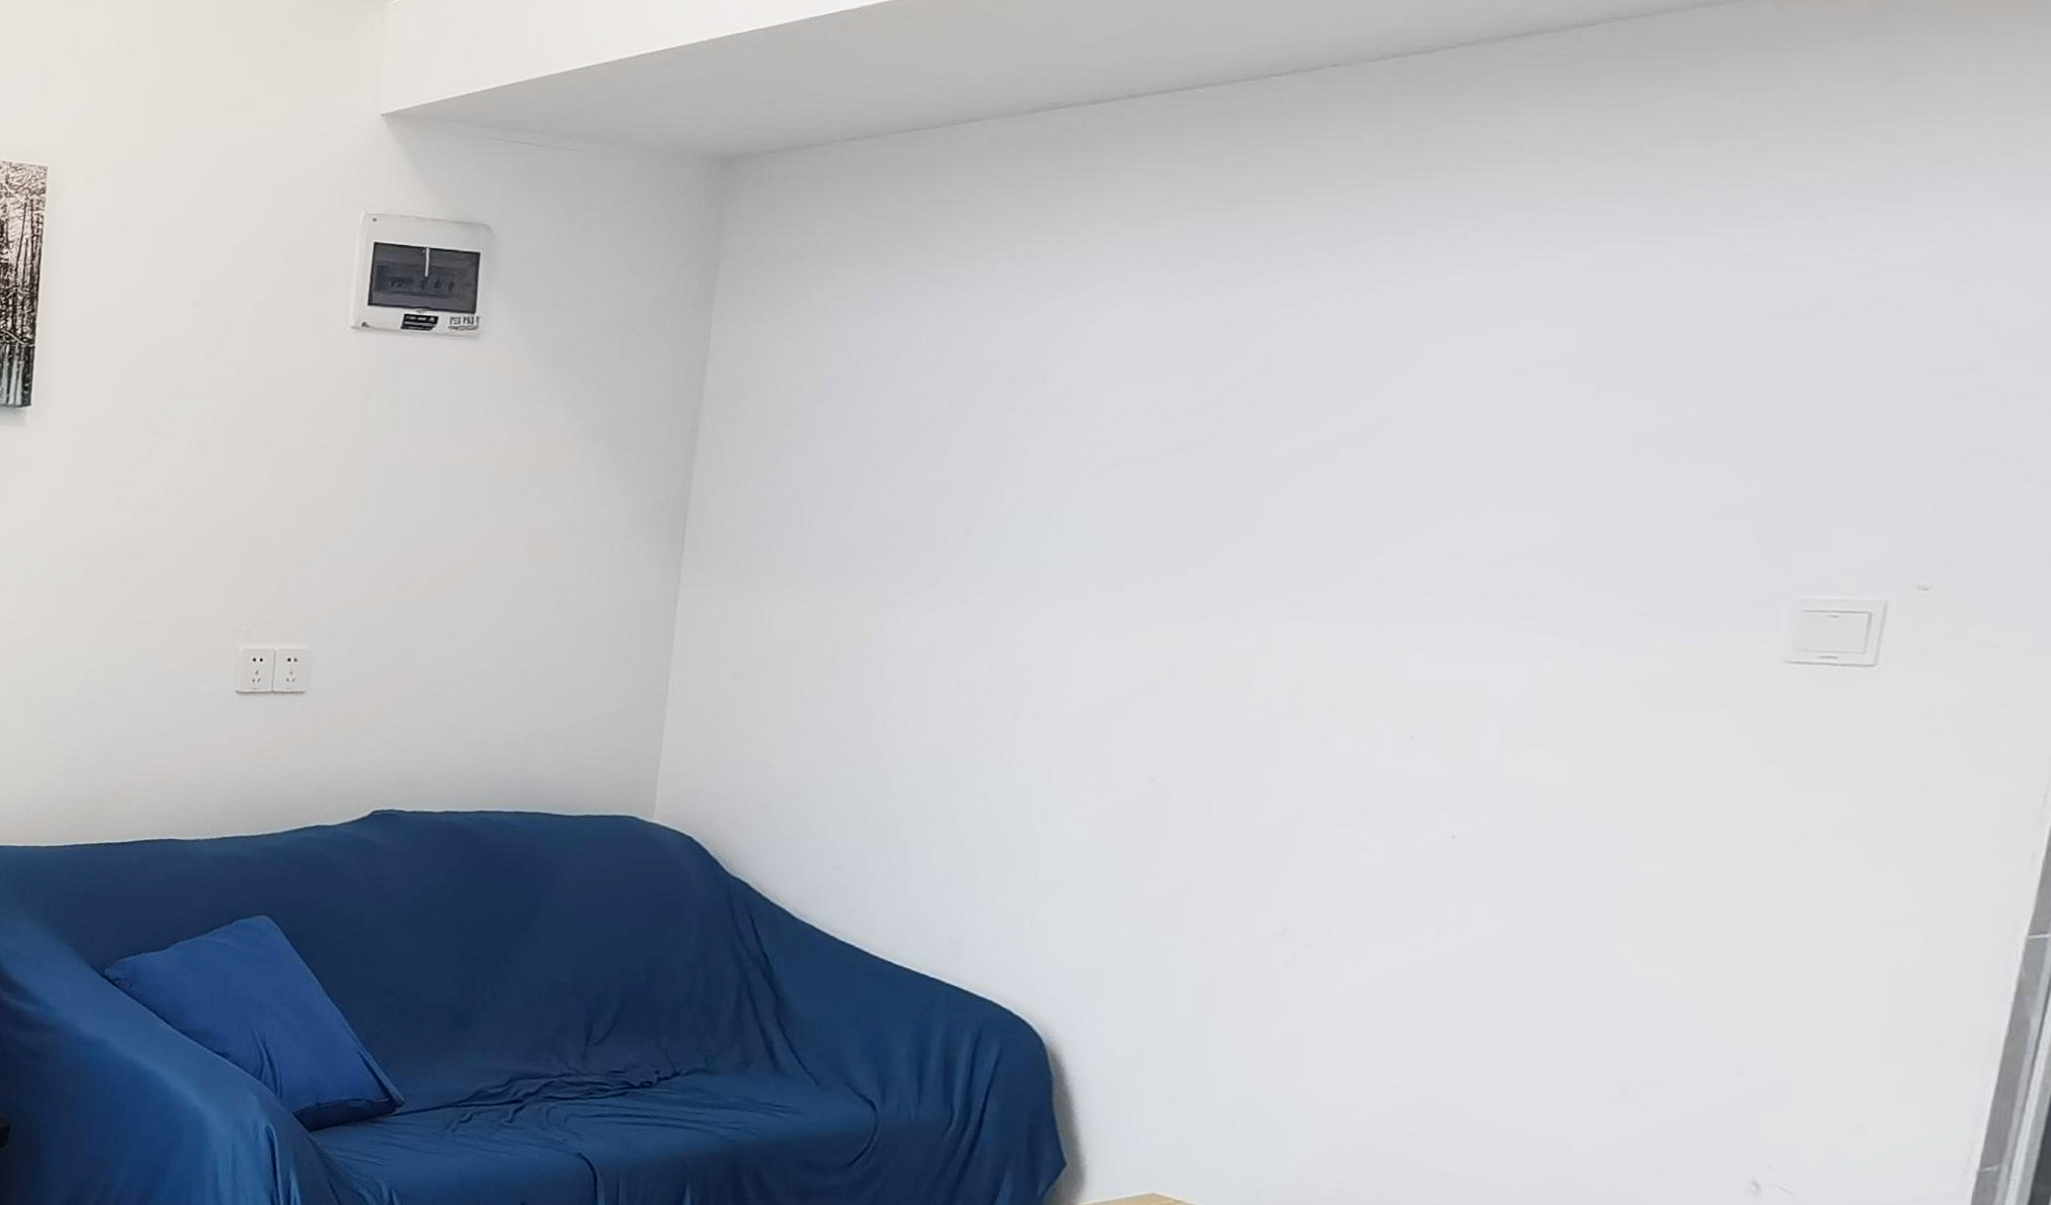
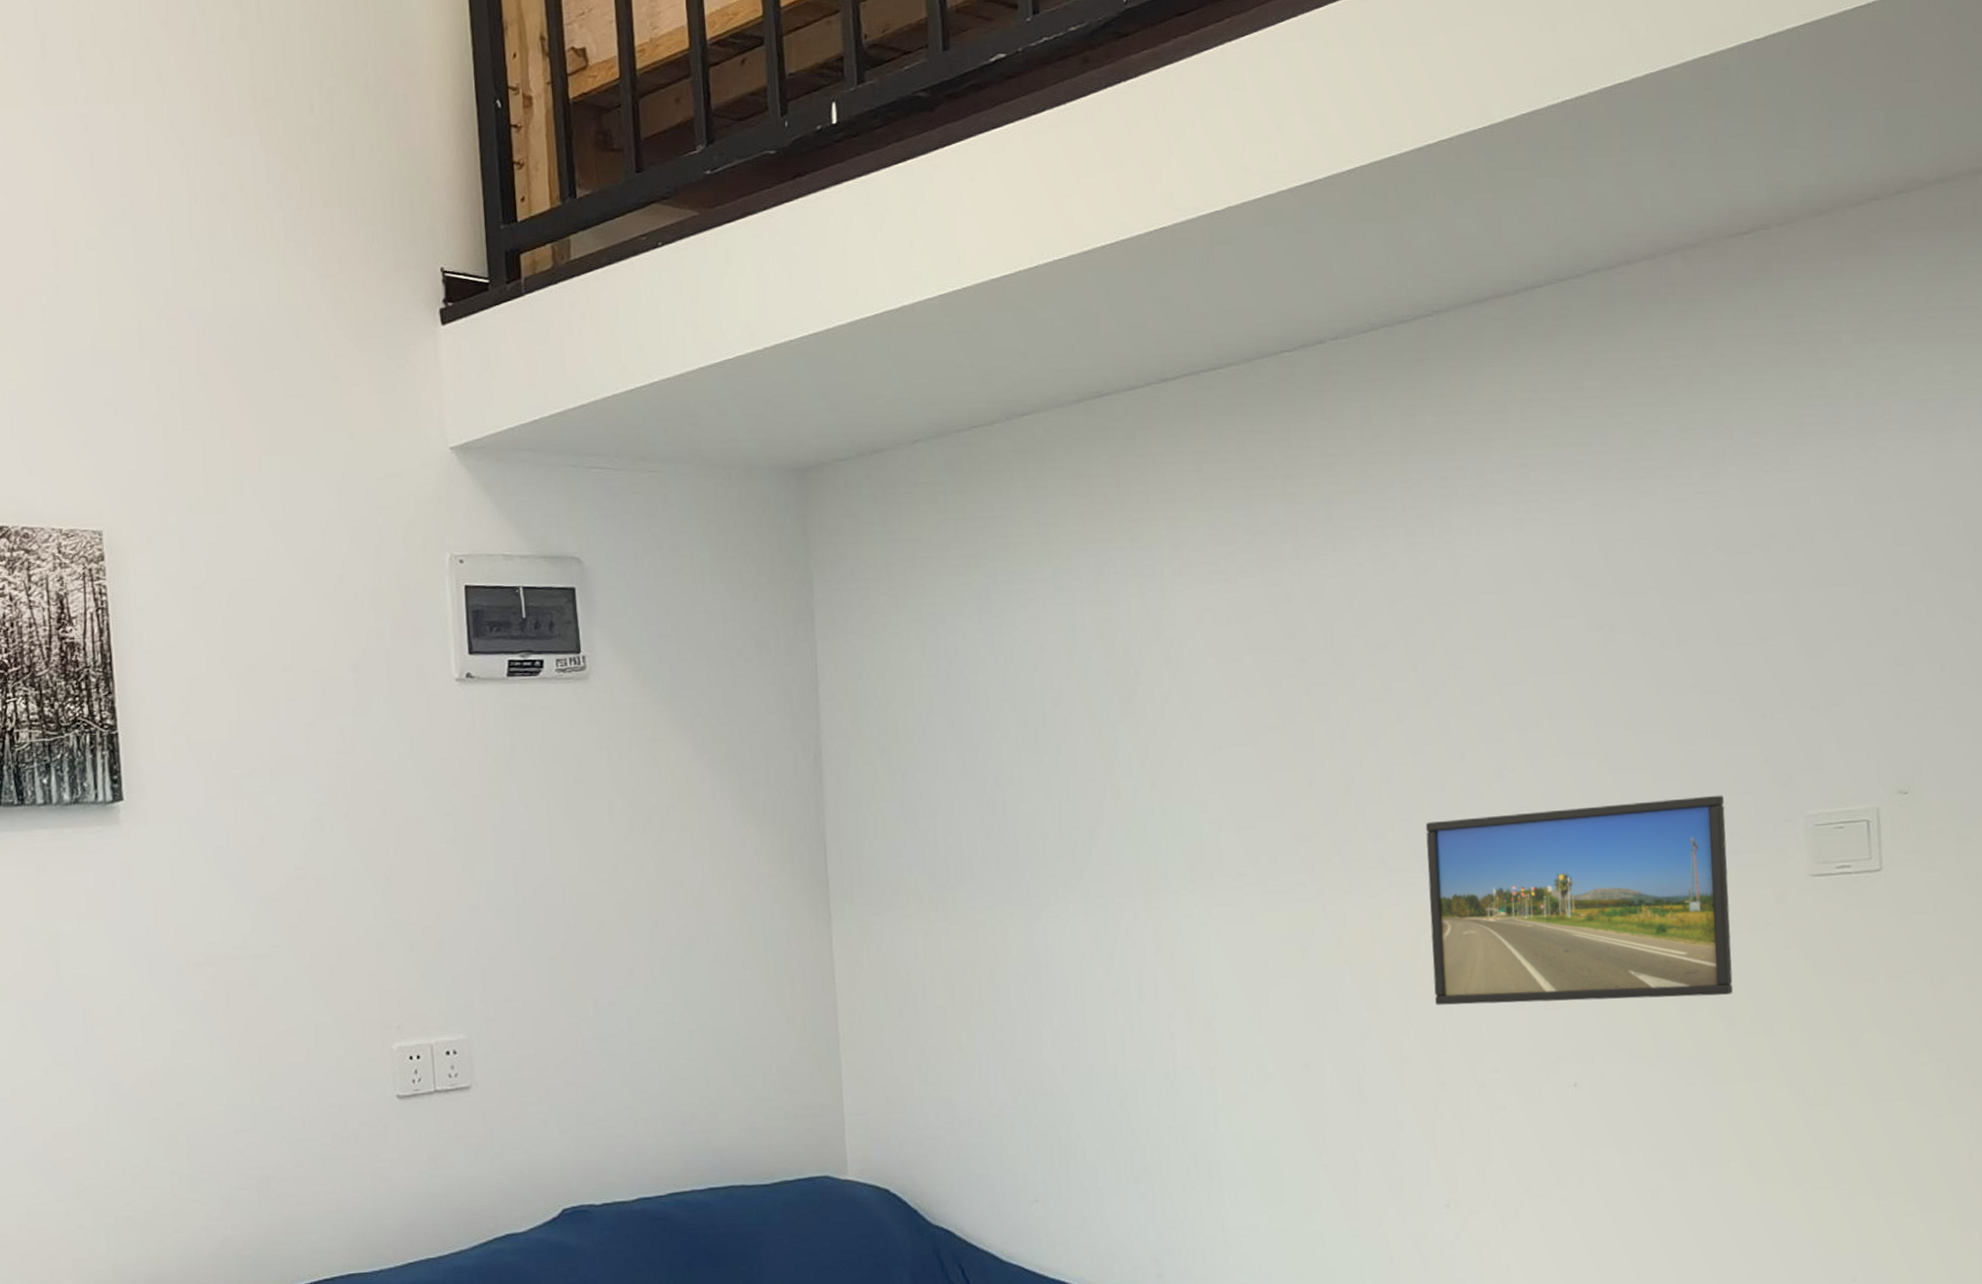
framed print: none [1310,560,1697,771] -> present [1425,795,1733,1005]

